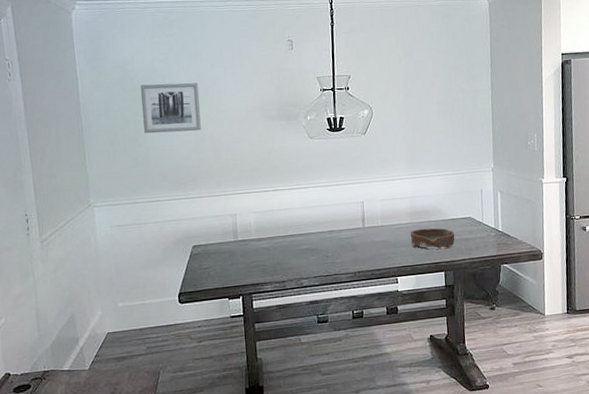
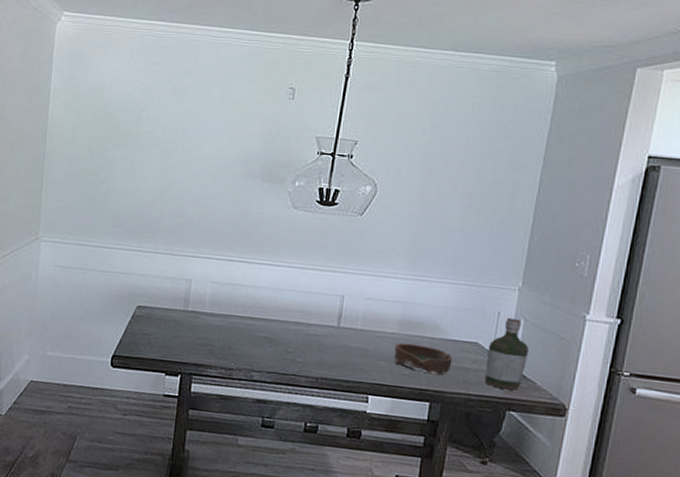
wall art: present [140,83,201,134] -> none [108,115,178,177]
bottle: none [479,192,508,249] -> present [485,317,530,391]

